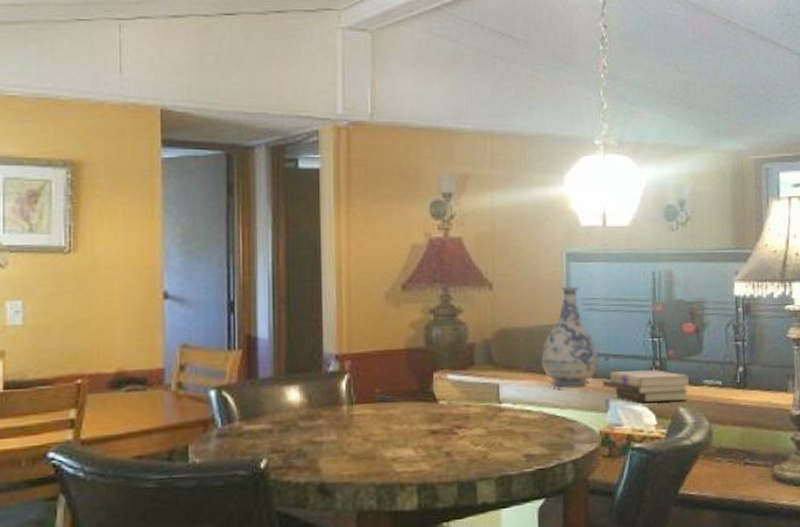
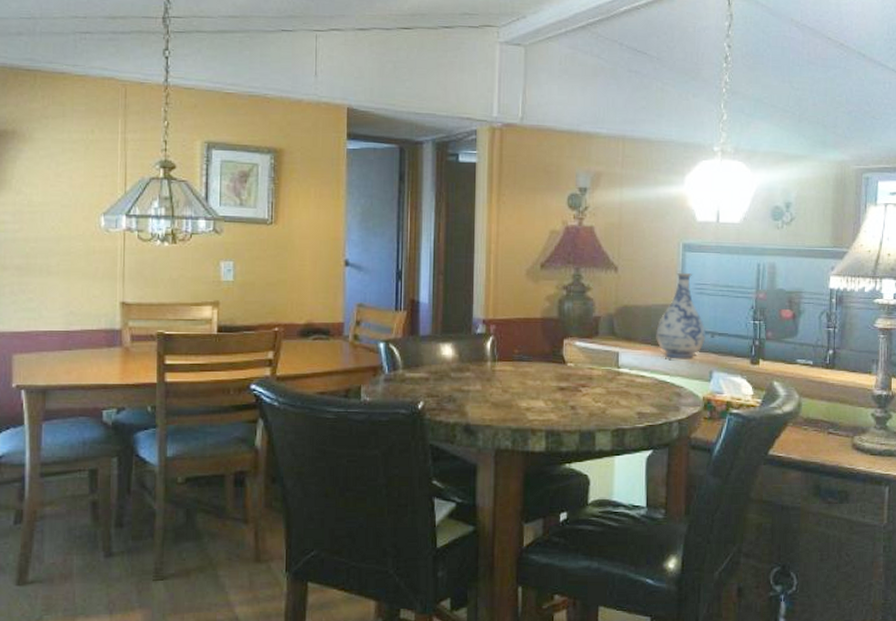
books: present [602,370,690,403] -> none [707,348,784,376]

